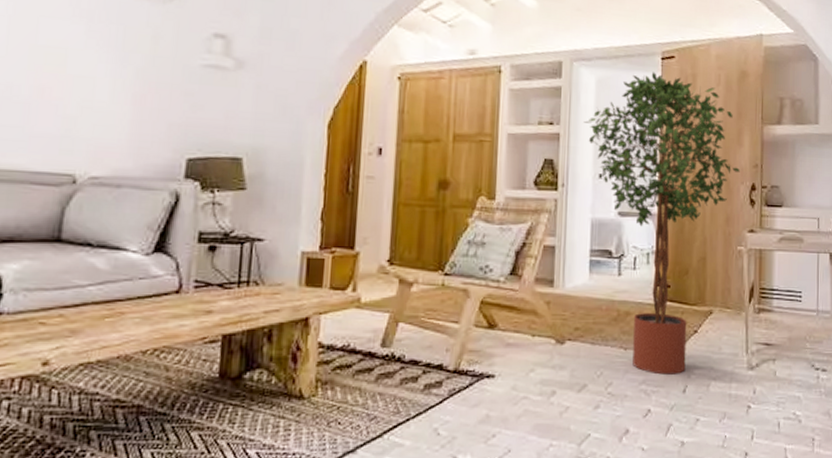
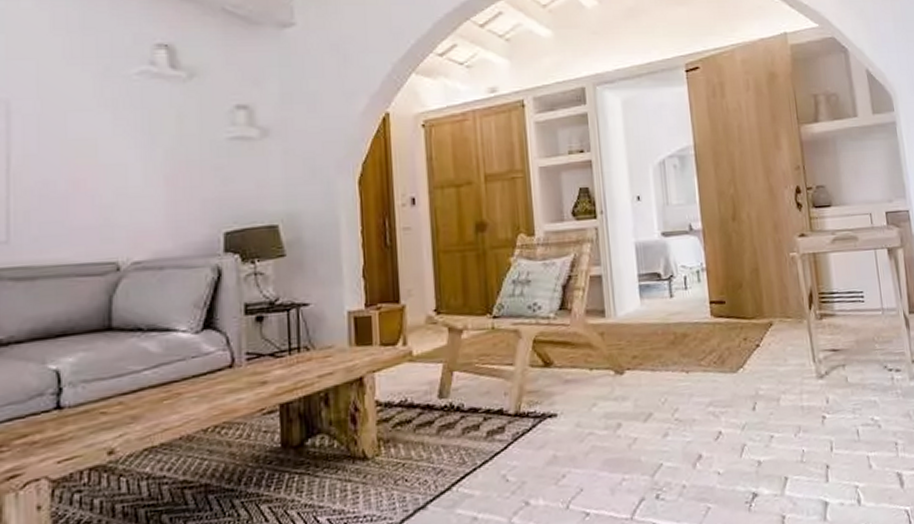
potted tree: present [583,72,740,375] -> none [614,86,782,394]

